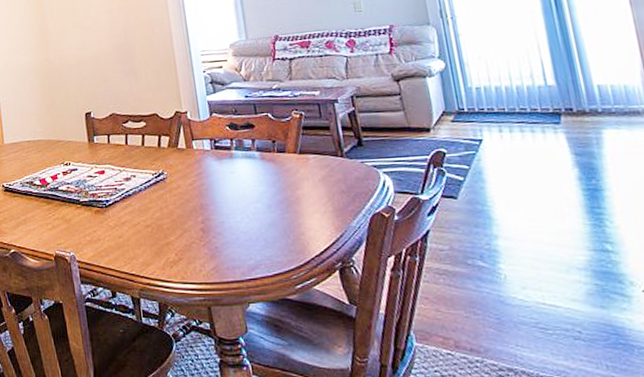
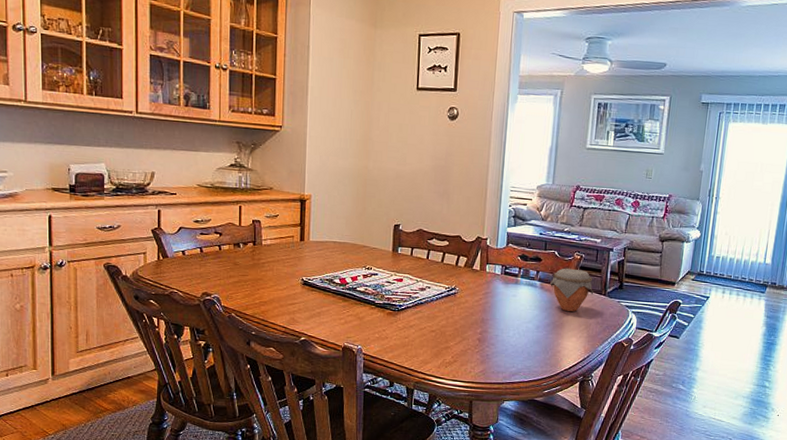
jar: none [271,130,328,183] -> present [550,268,594,312]

